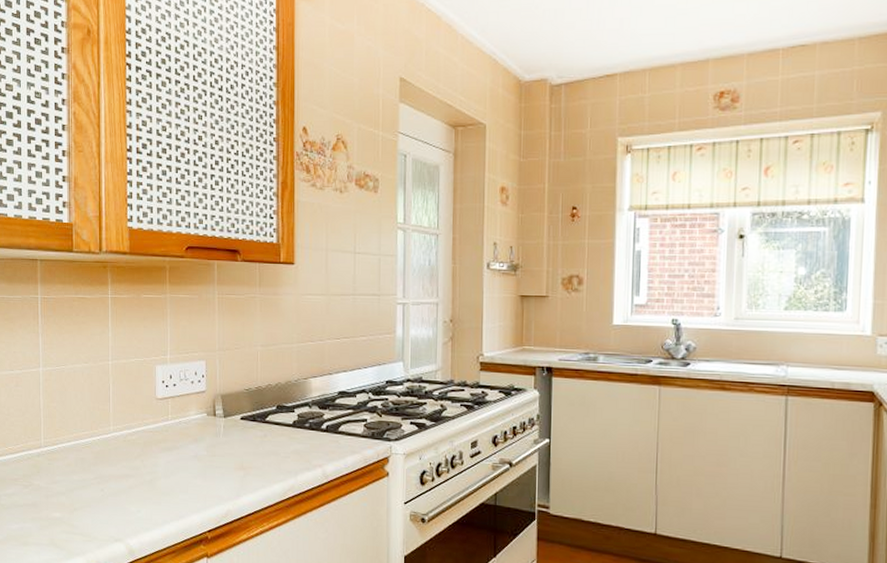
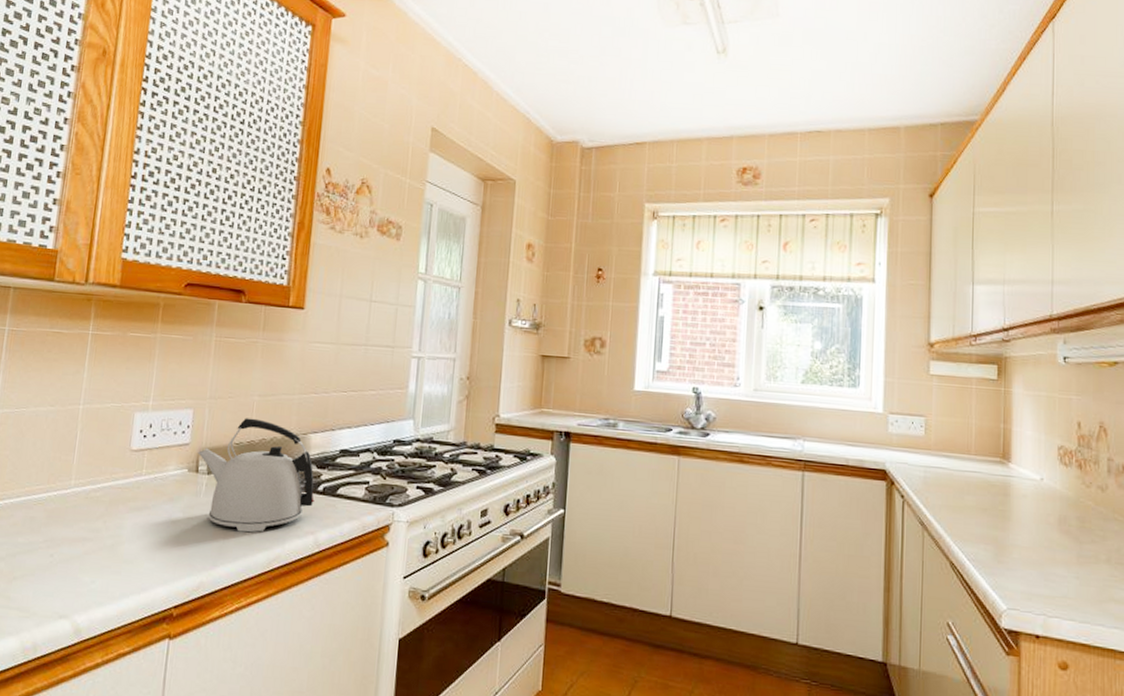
kettle: none [214,366,319,467] -> present [198,418,314,533]

